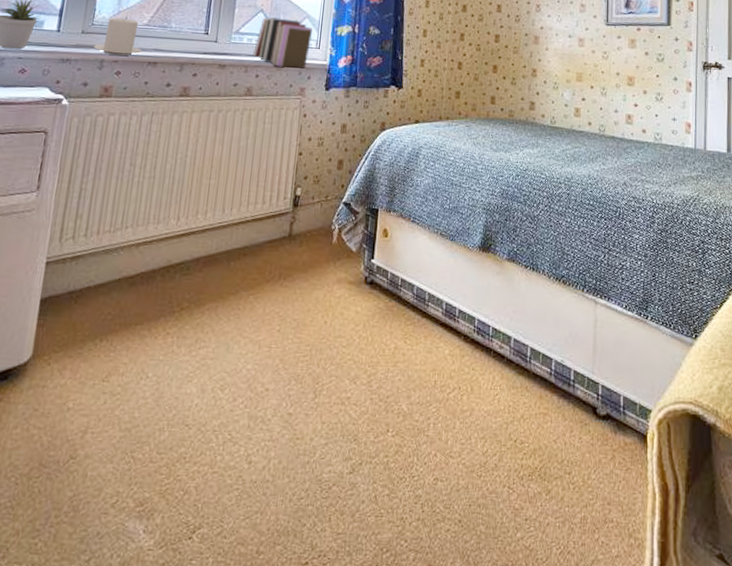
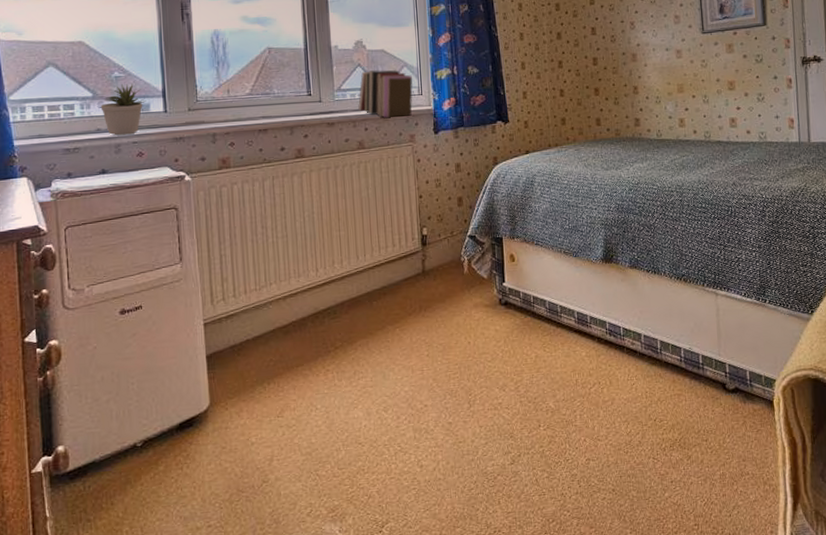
candle: present [94,17,142,56] -> none [203,90,250,128]

